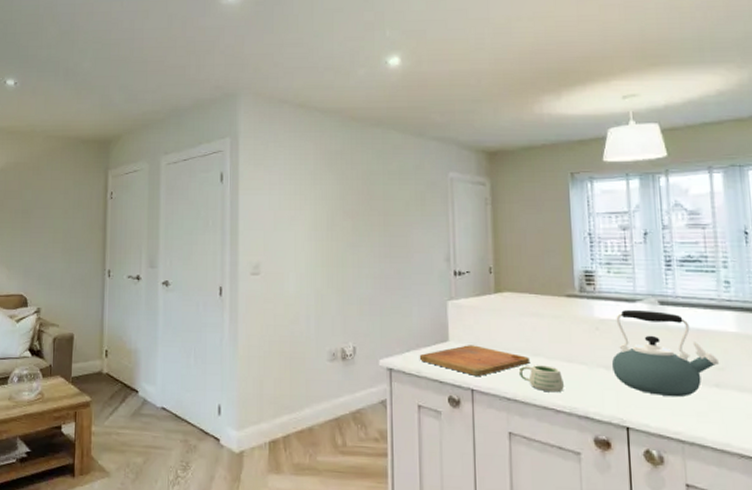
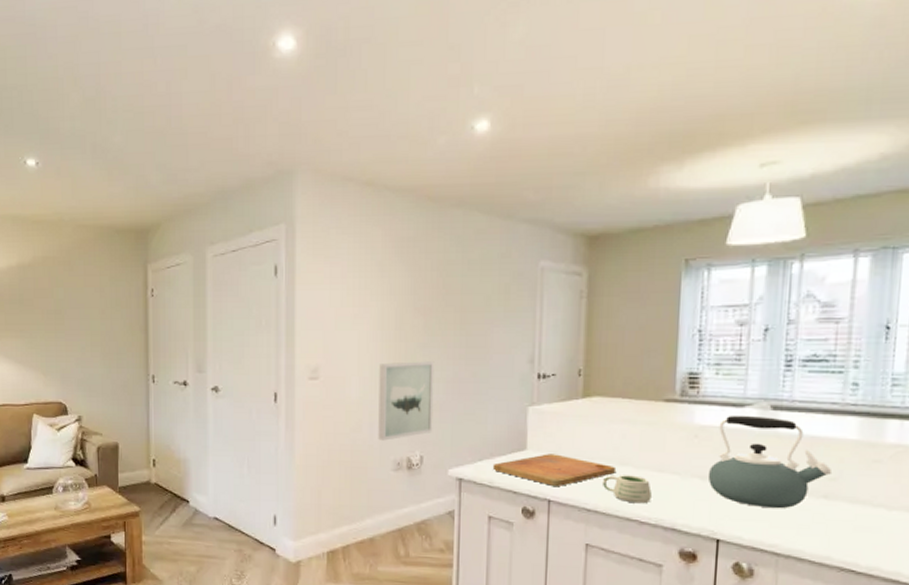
wall art: none [314,259,364,332] -> present [378,361,434,441]

